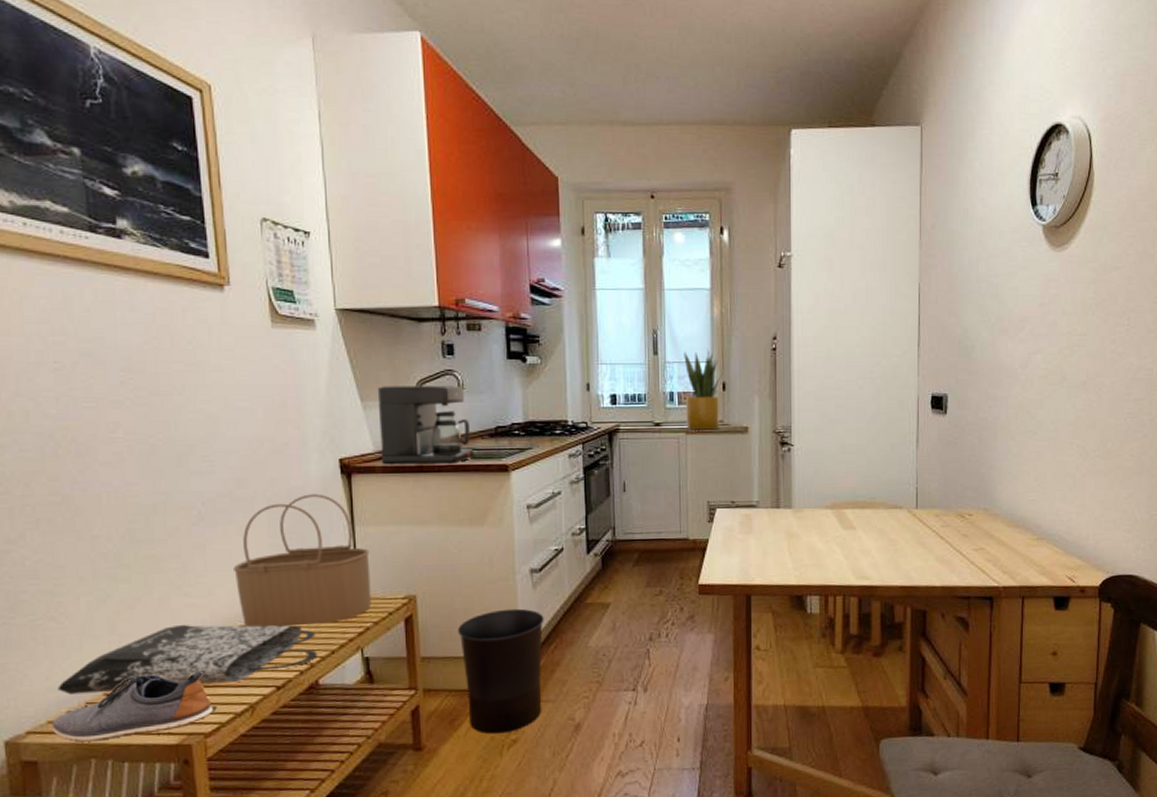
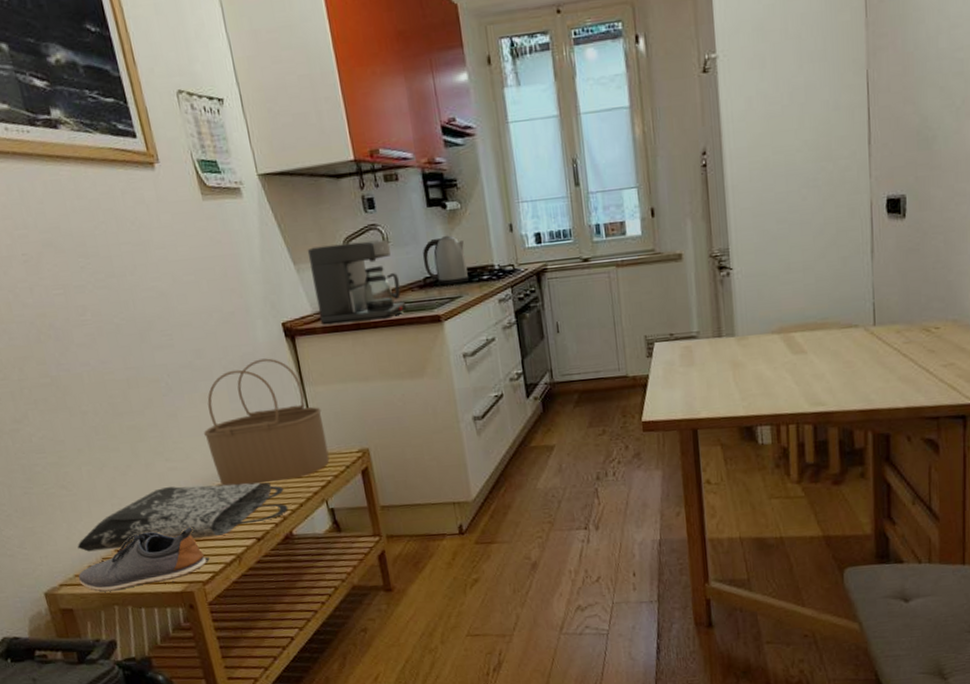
waste bin: present [458,608,544,734] -> none [411,455,499,575]
kettle: none [496,388,541,436] -> present [422,235,469,285]
planter: present [684,349,722,430] -> none [607,173,652,263]

